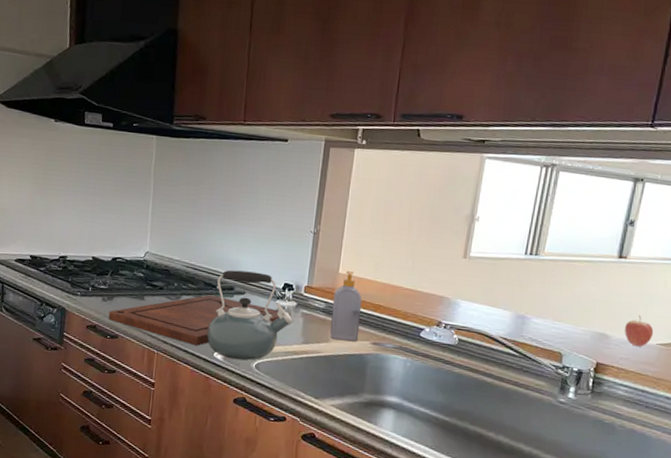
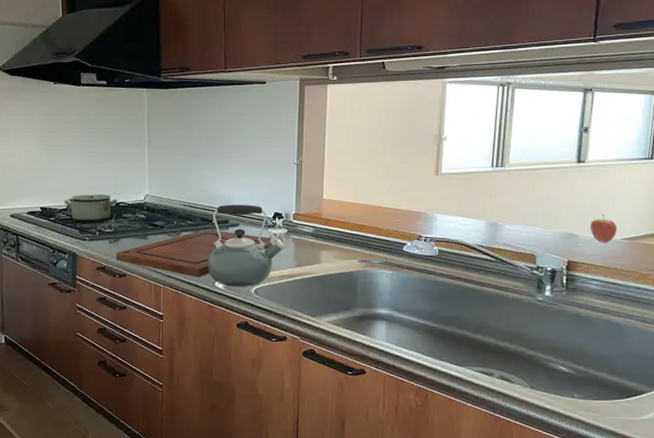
cooking pot: none [56,245,115,278] -> present [64,194,117,223]
soap bottle: present [330,271,362,342] -> none [320,197,347,261]

